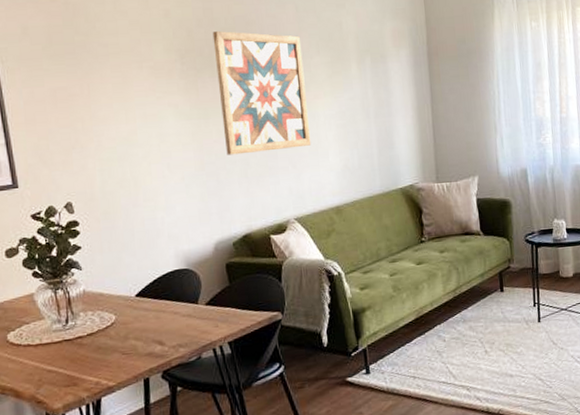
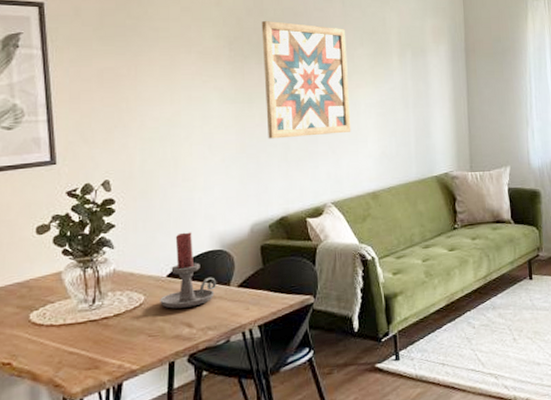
candle holder: none [130,251,185,328] -> present [160,232,217,309]

